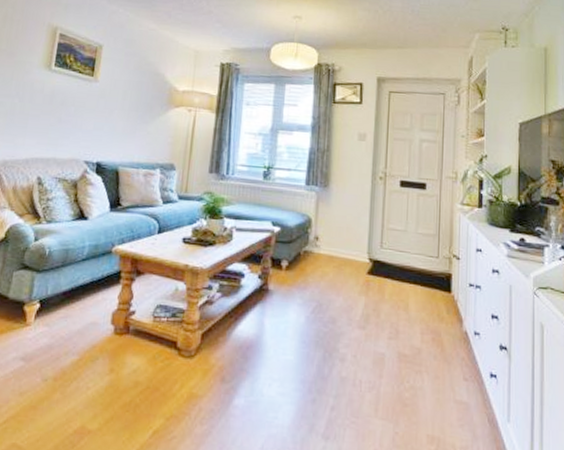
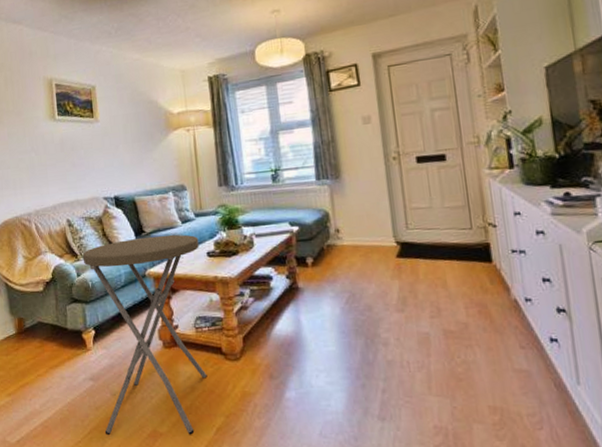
side table: none [23,210,177,436] -> present [83,234,207,436]

